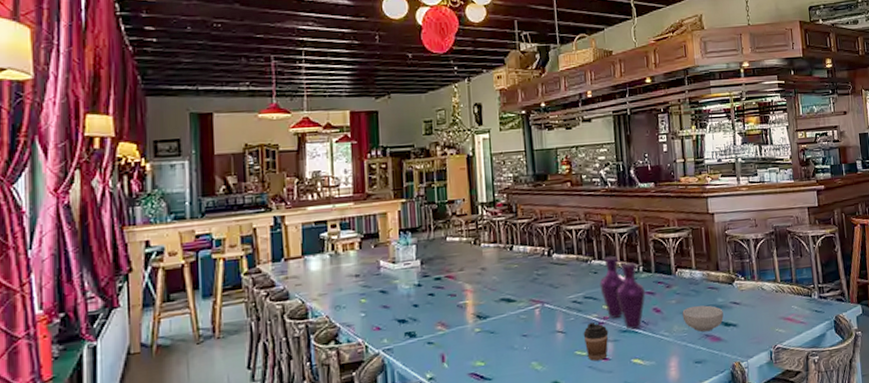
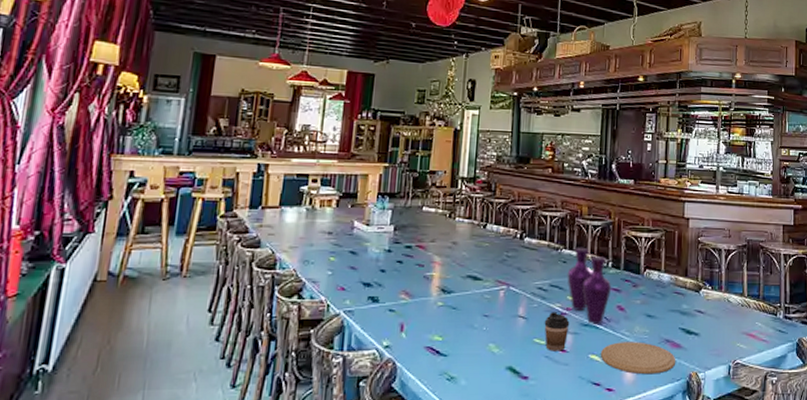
plate: none [642,340,718,372] -> present [600,342,676,375]
cereal bowl: present [682,305,724,332] -> none [645,310,686,337]

